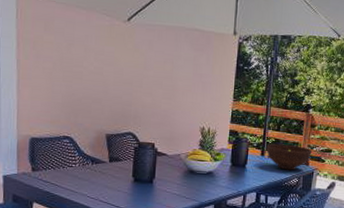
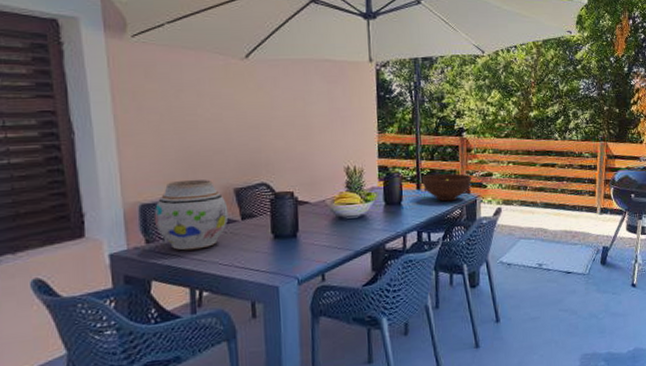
vase: none [40,122,100,182] -> present [153,179,229,251]

